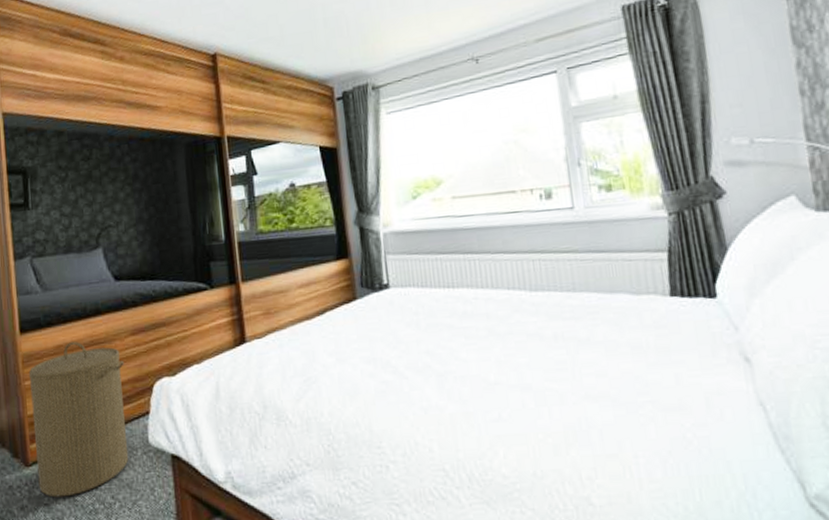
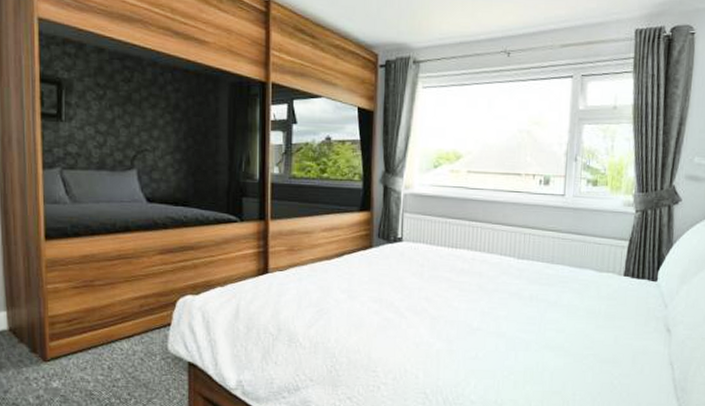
laundry hamper: present [28,342,129,498] -> none [52,254,150,391]

